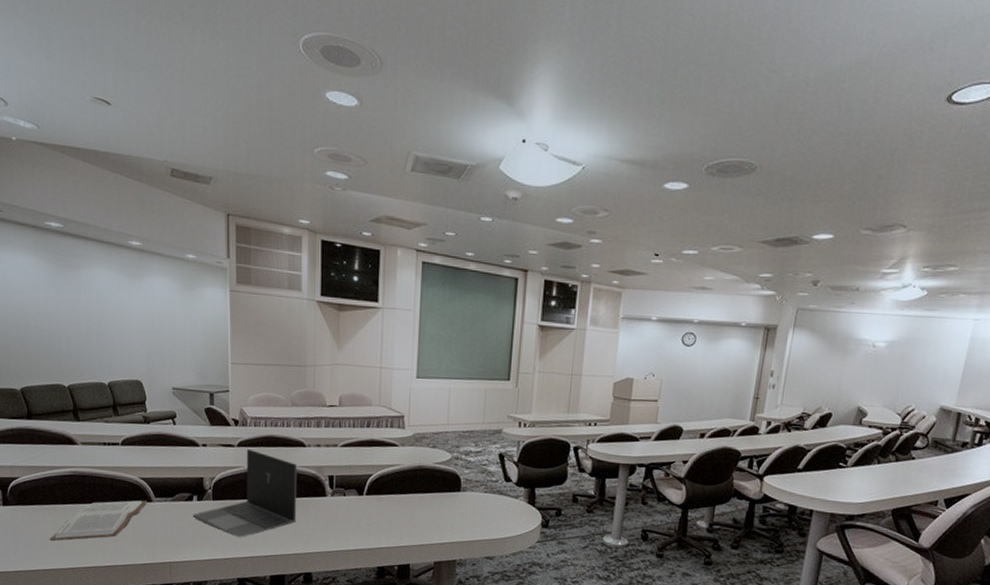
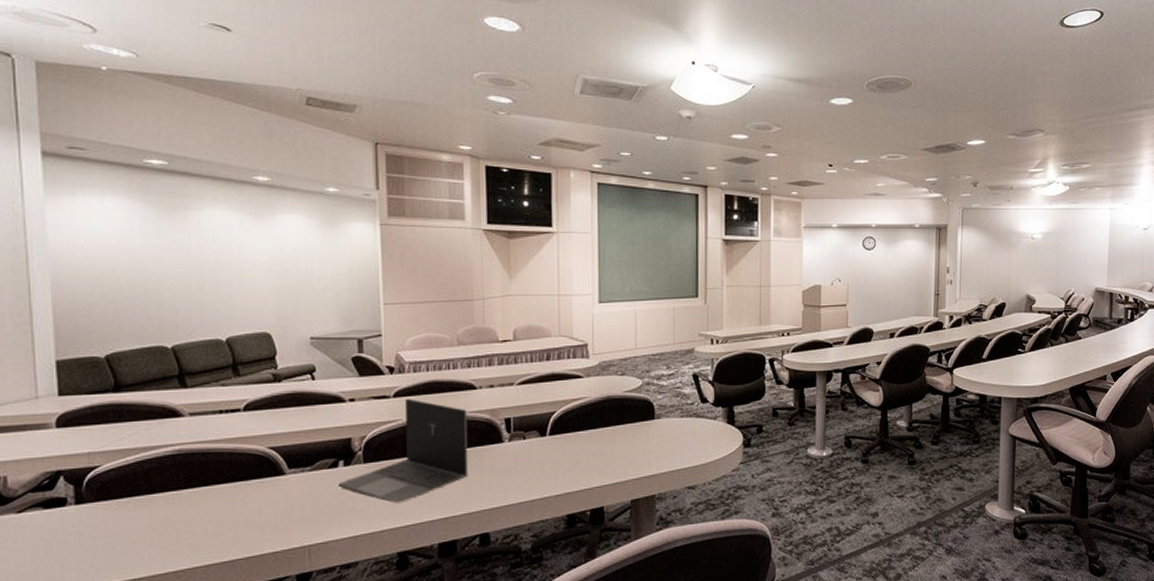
book: present [49,500,148,541] -> none [142,474,279,540]

